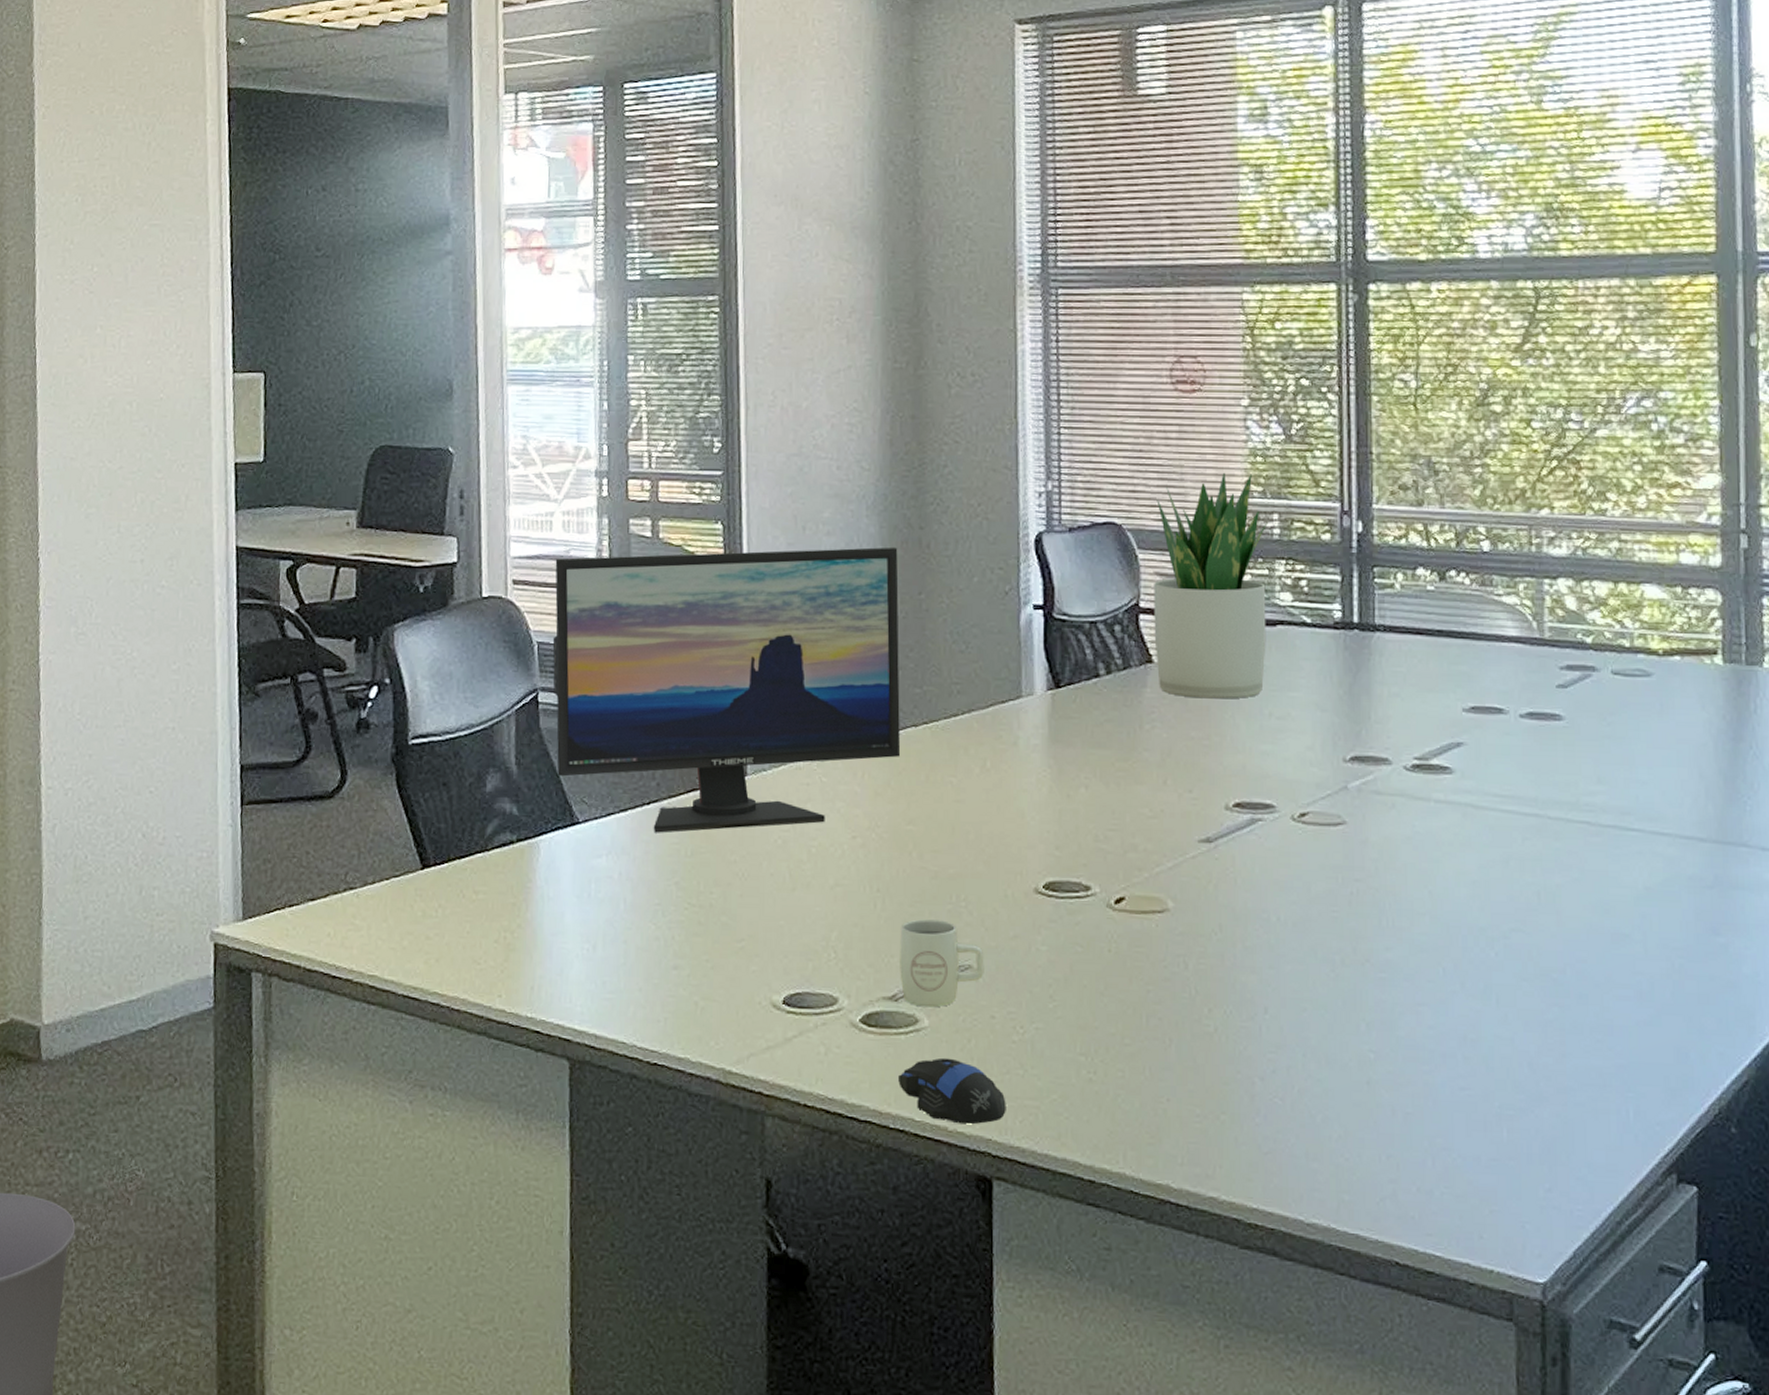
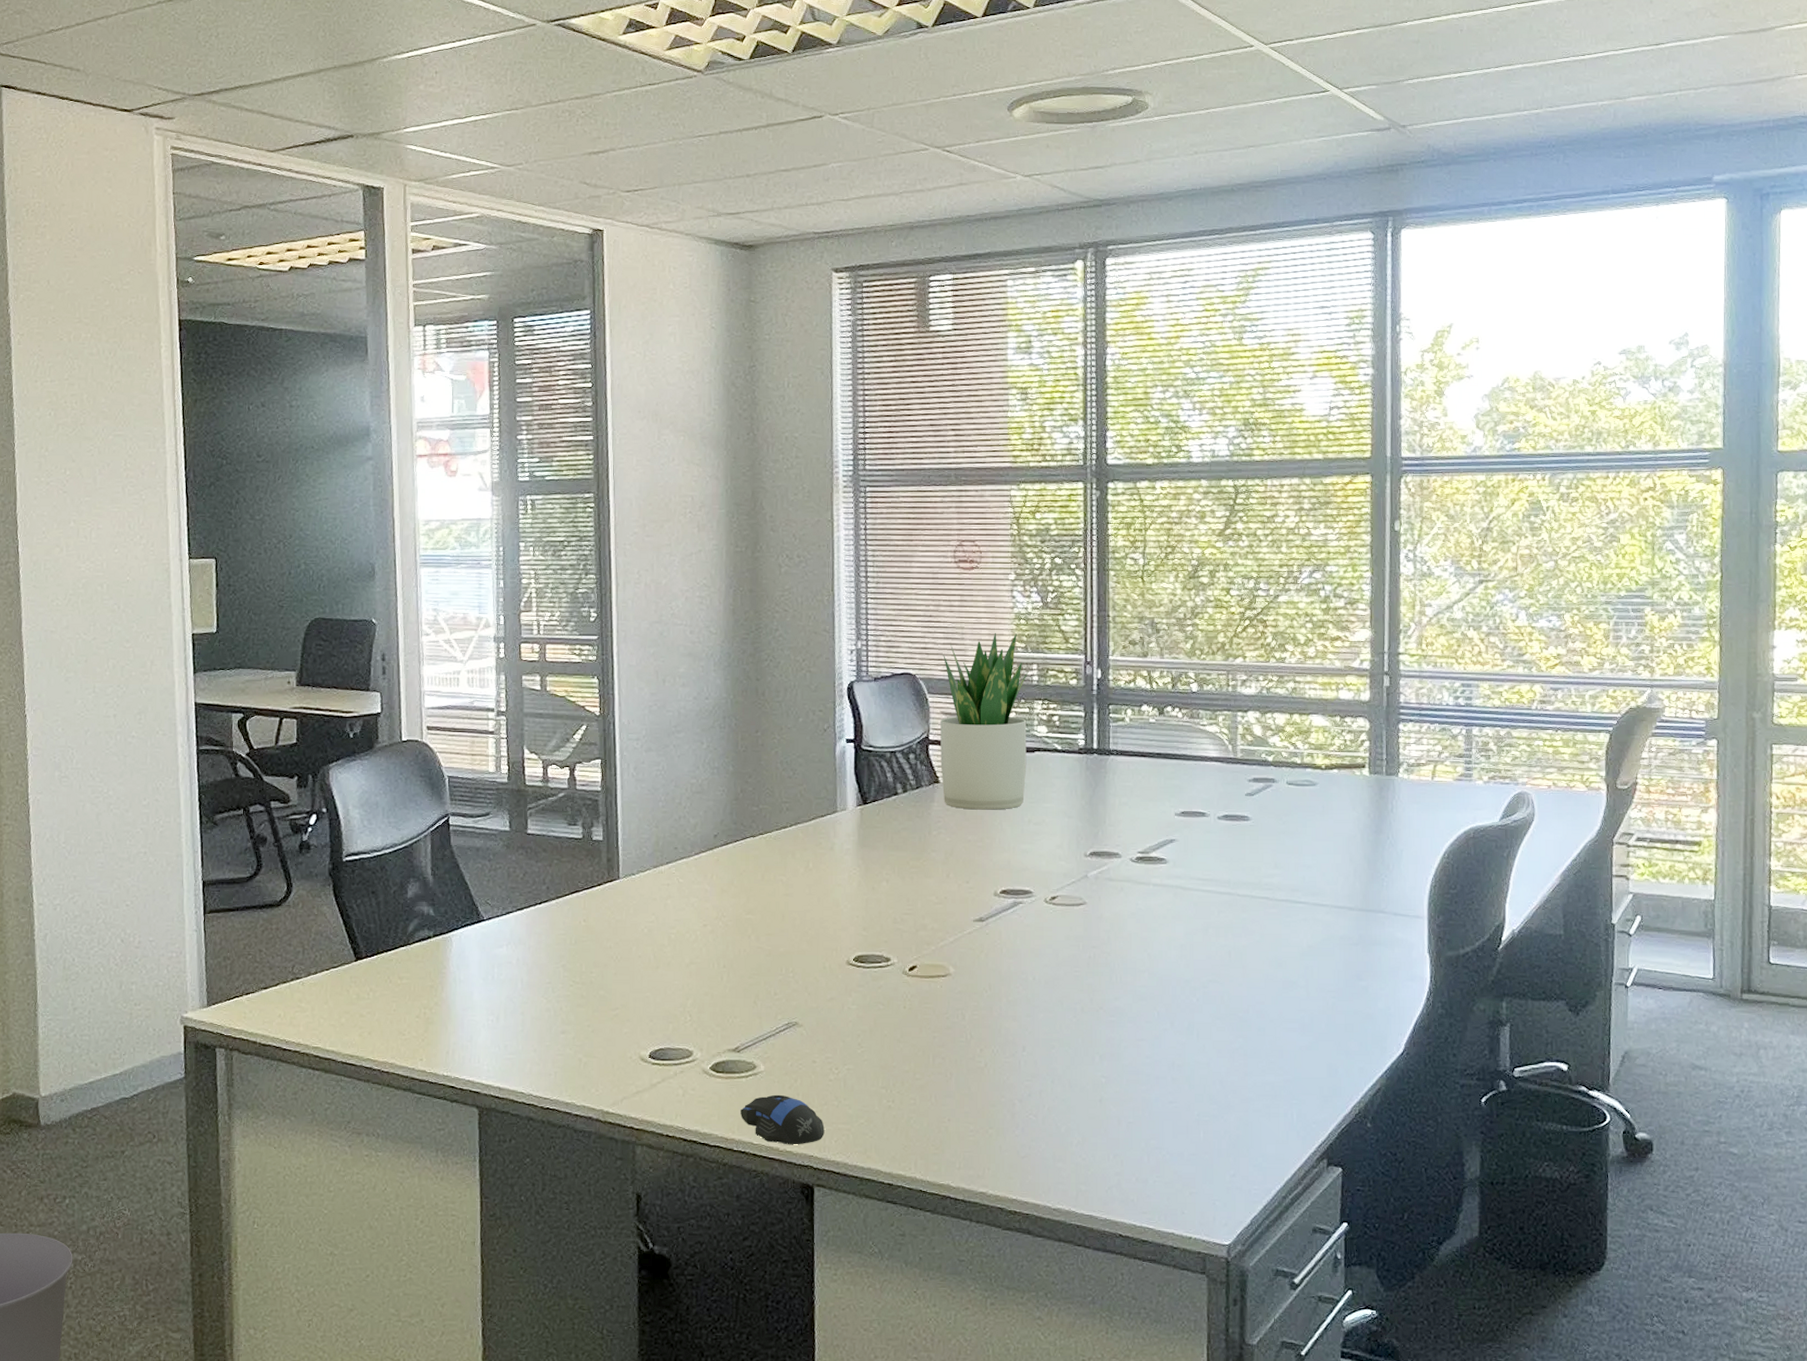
computer monitor: present [552,547,901,833] -> none [460,695,742,927]
mug: present [900,919,984,1008] -> none [741,988,808,1056]

